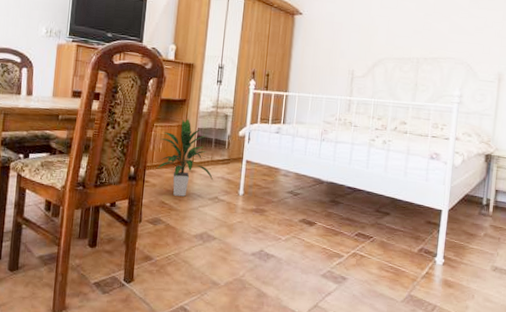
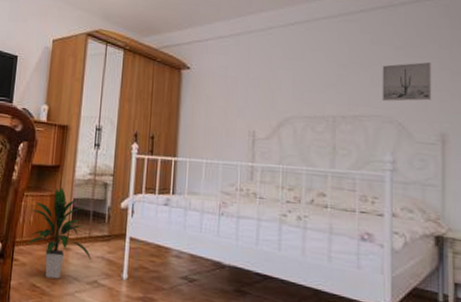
wall art: none [456,13,498,46] -> present [382,61,432,102]

